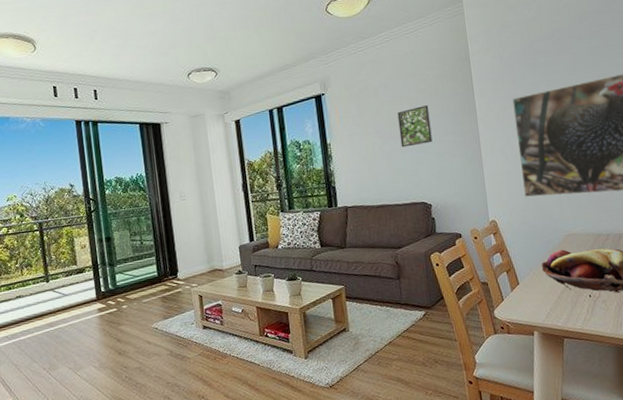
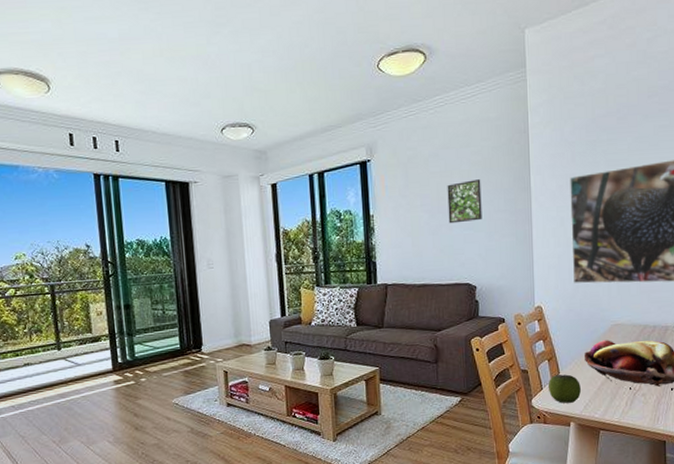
apple: none [508,284,542,313] -> present [548,374,581,403]

